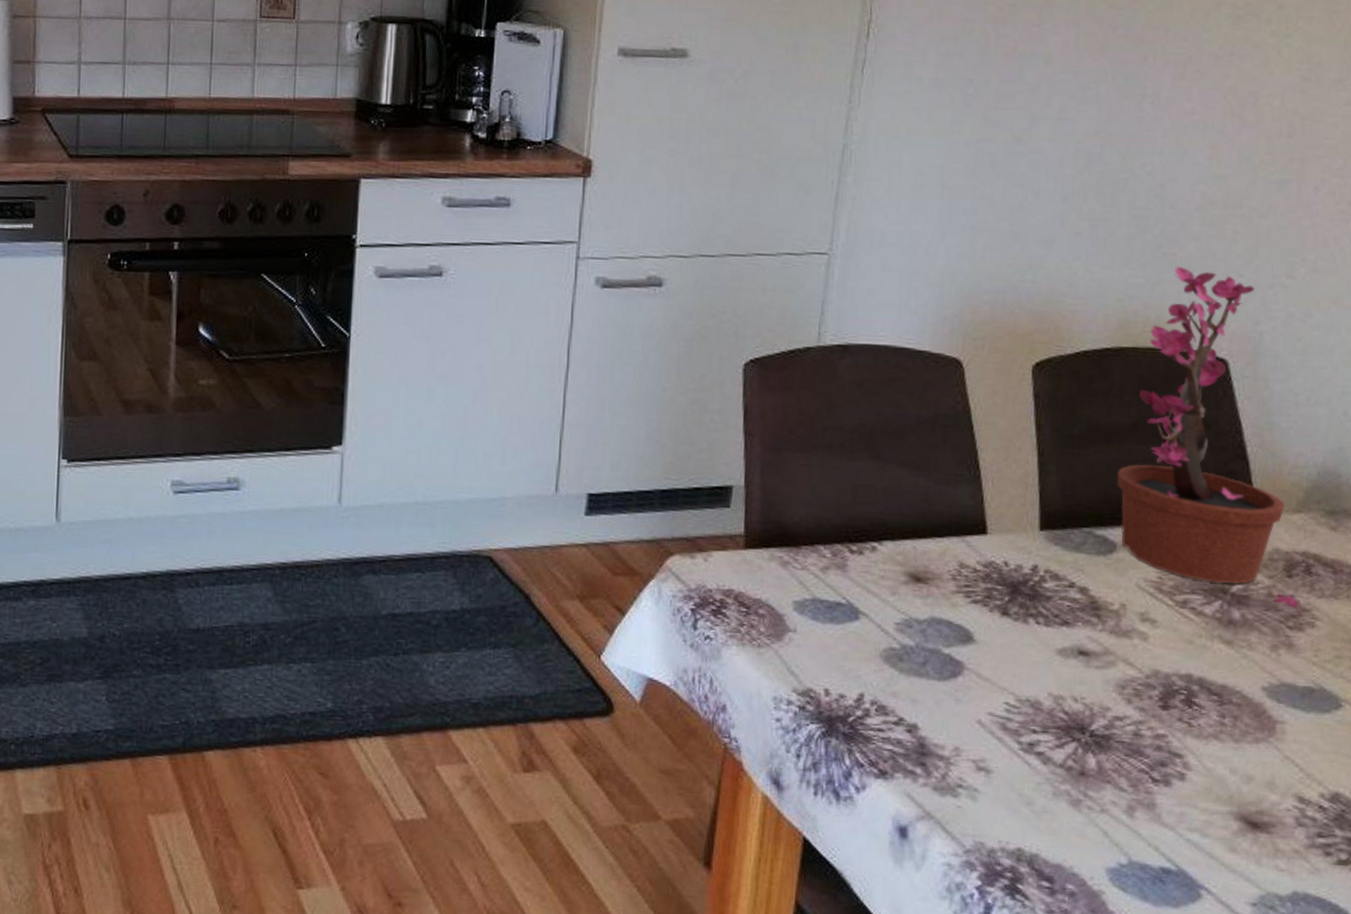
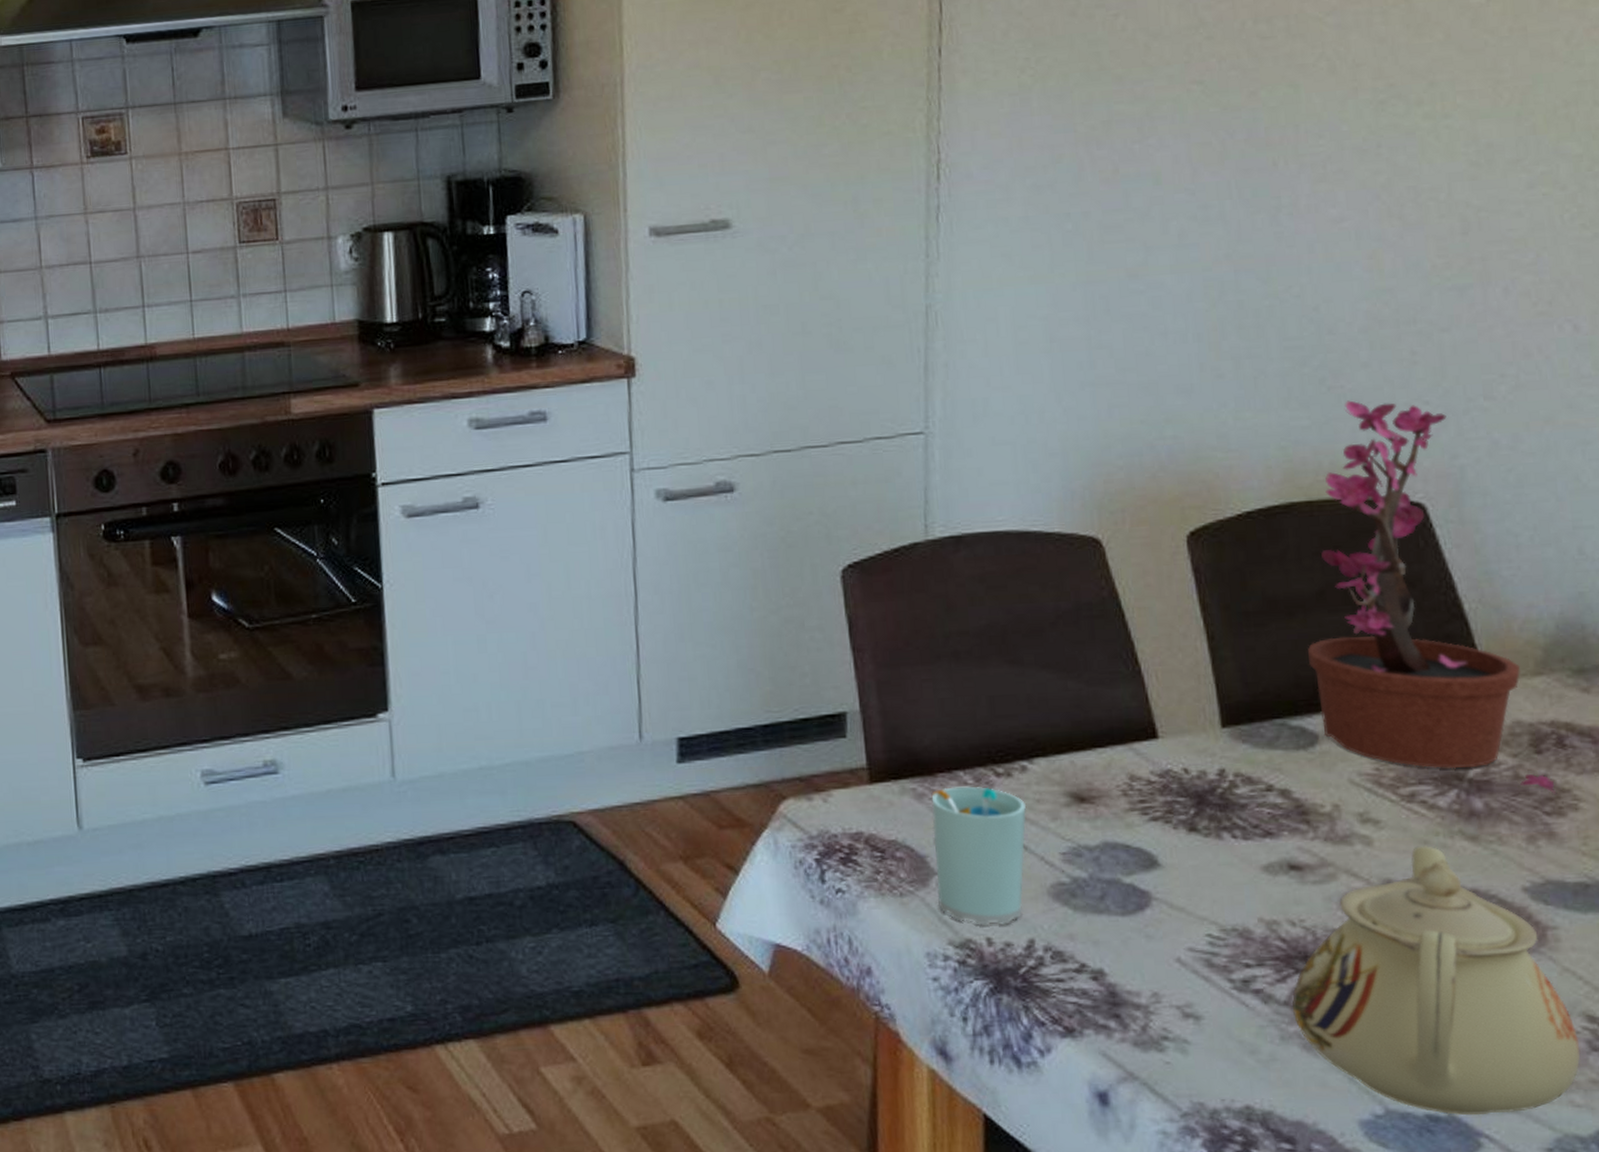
cup: none [788,558,871,679] -> present [931,786,1026,925]
teapot: none [1065,645,1290,872] -> present [1291,846,1580,1116]

